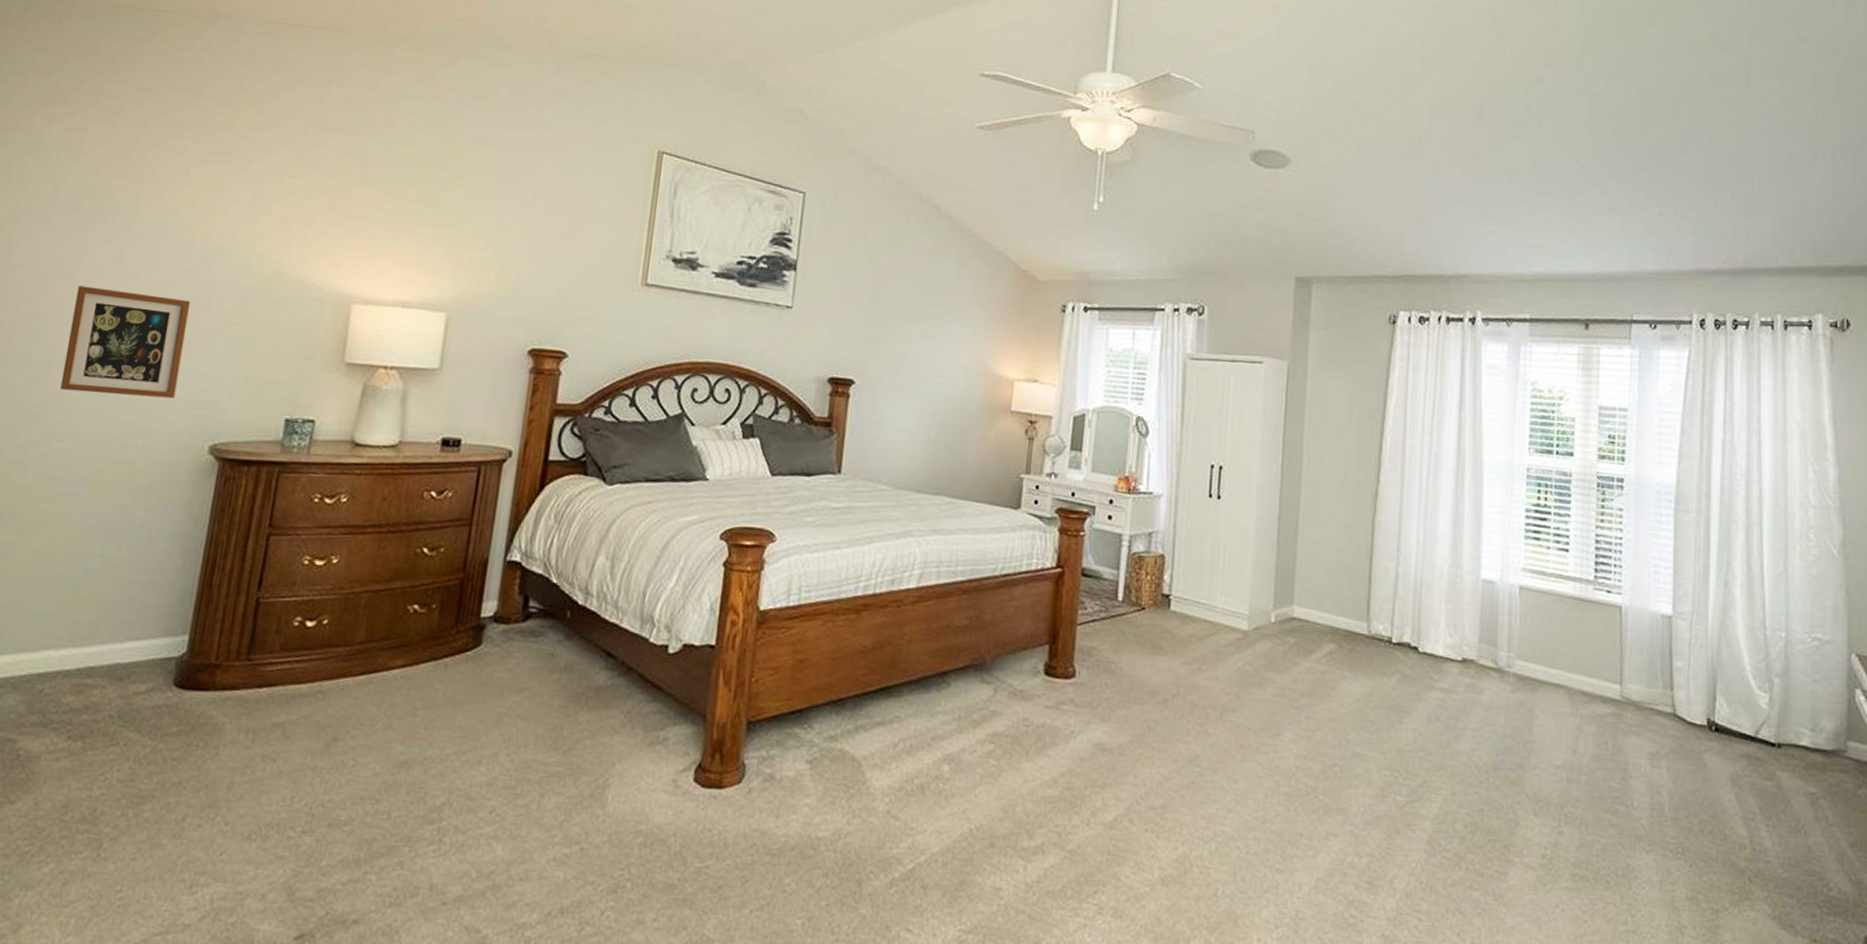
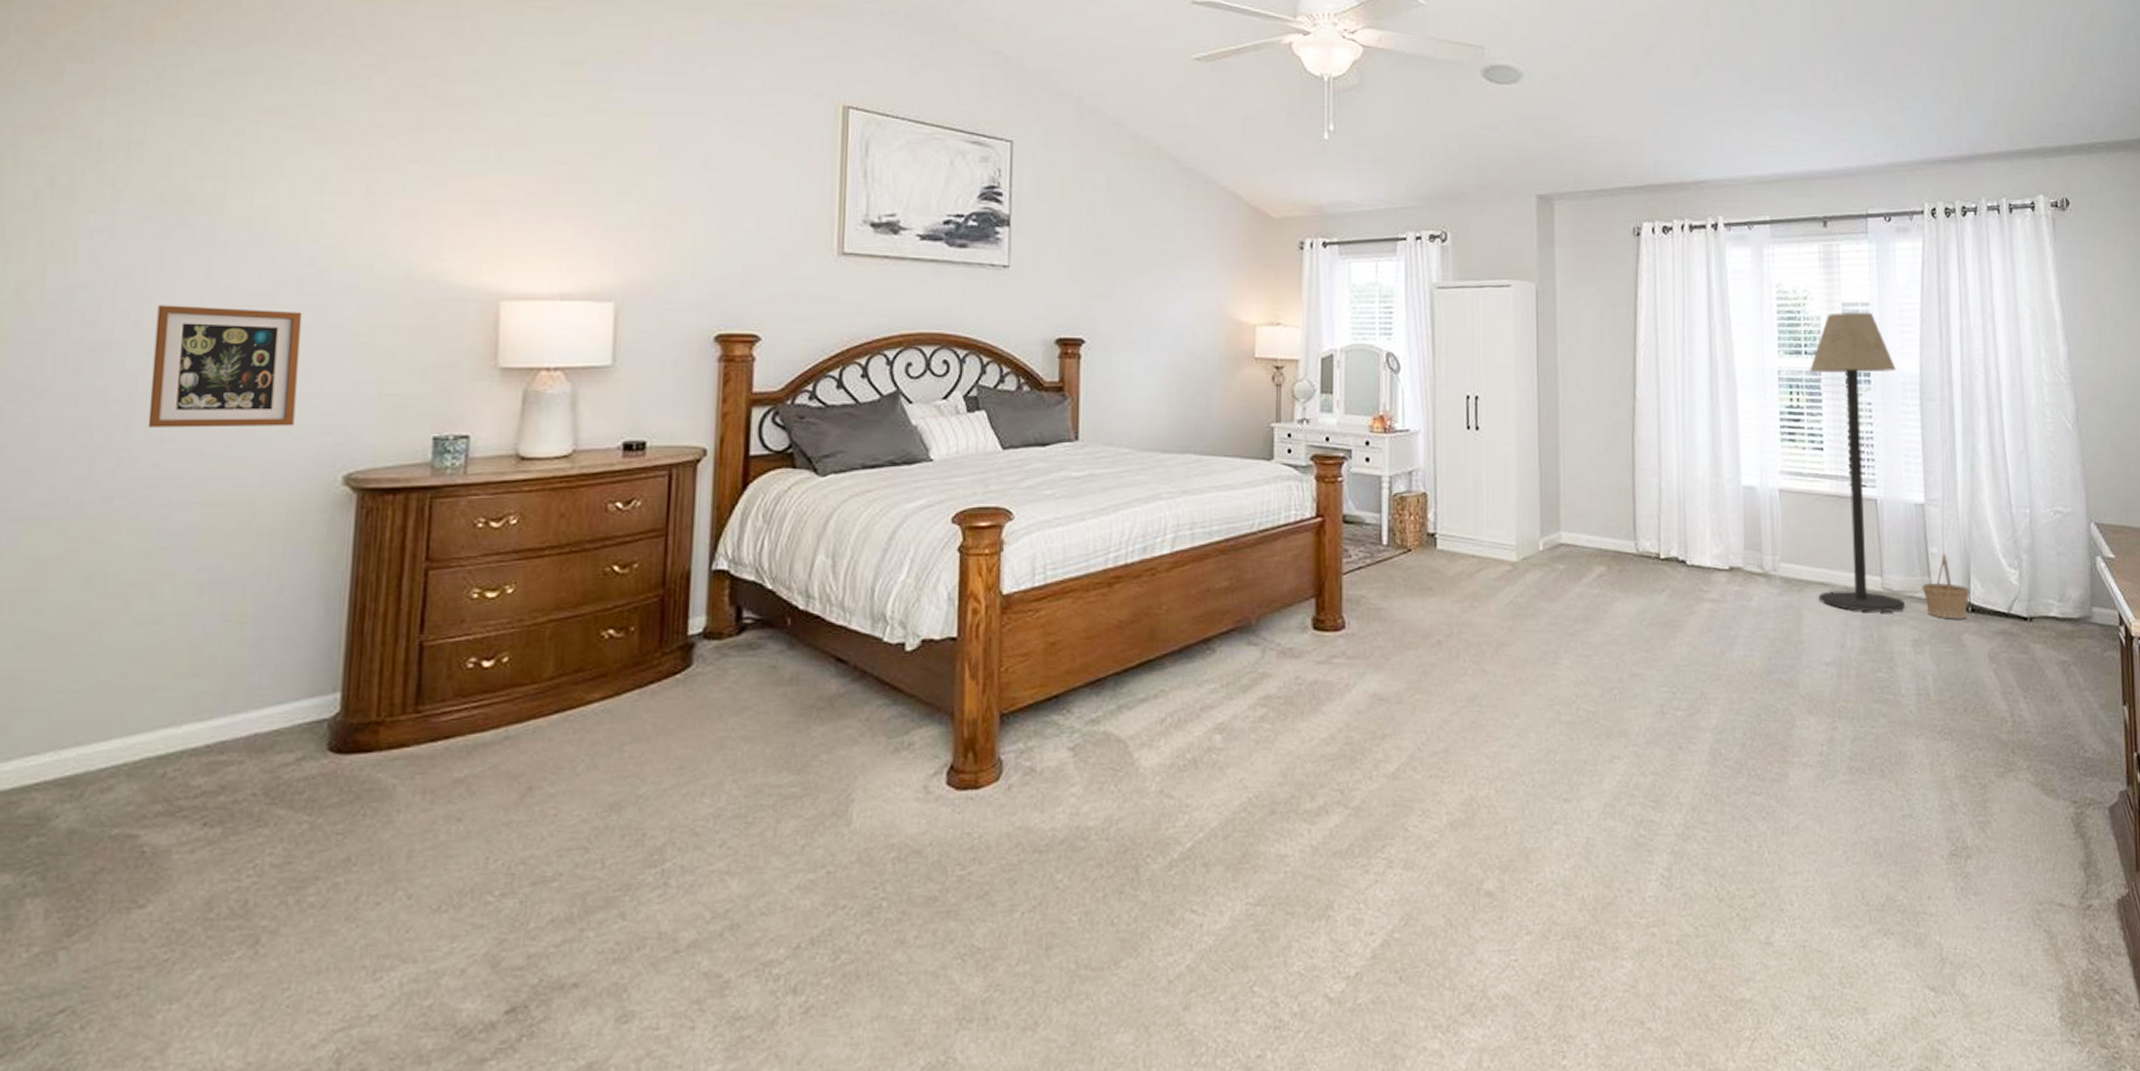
floor lamp: none [1554,415,1652,722] -> present [1809,311,1906,612]
basket: none [1662,668,1716,738] -> present [1921,553,1971,619]

